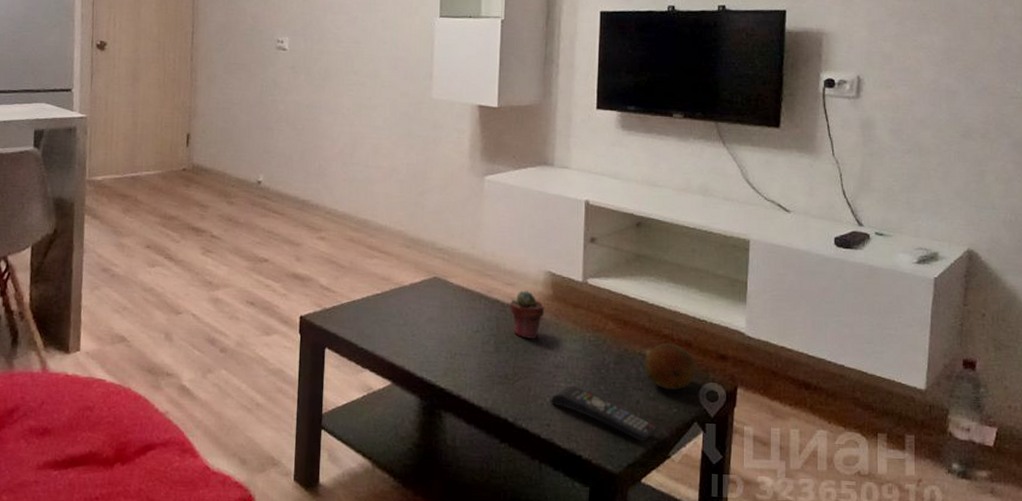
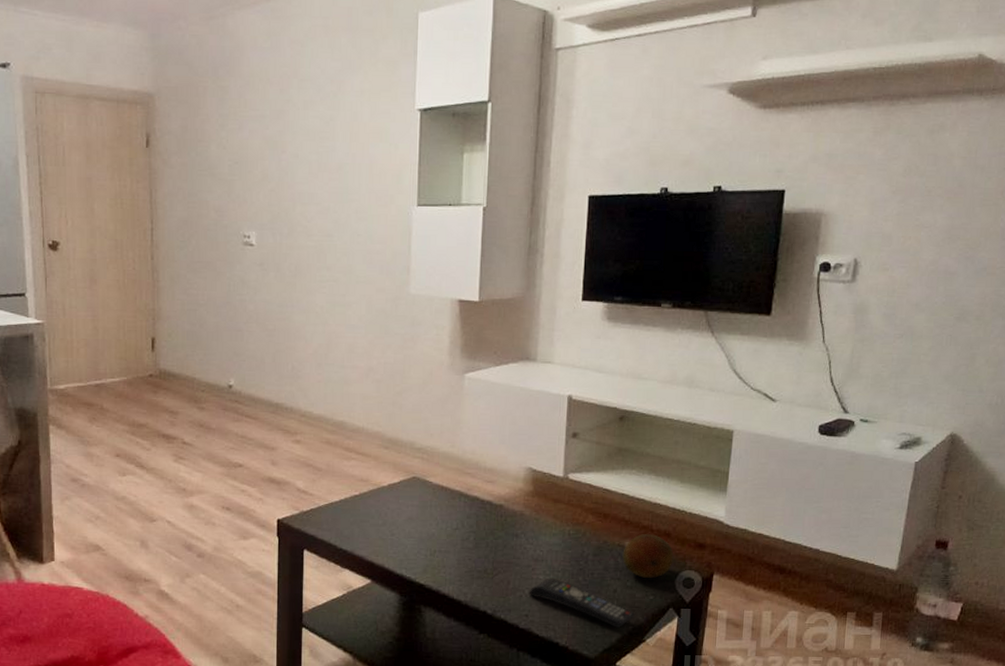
potted succulent: present [510,291,545,339] -> none [490,488,525,534]

